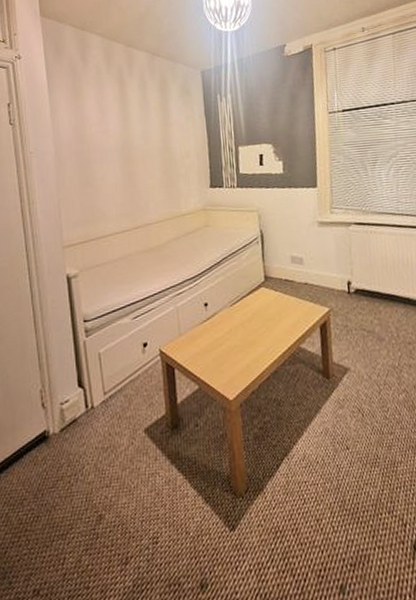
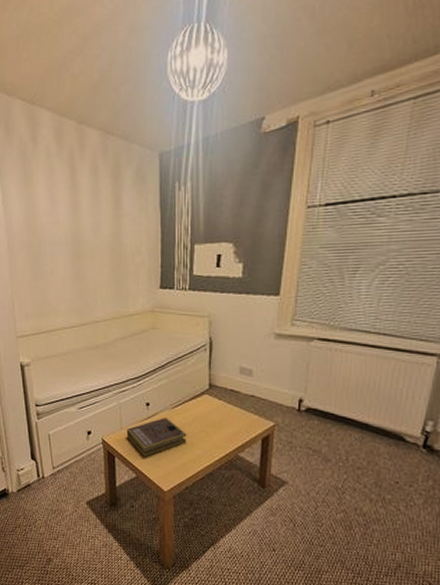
book: none [185,315,249,364] -> present [126,417,187,457]

